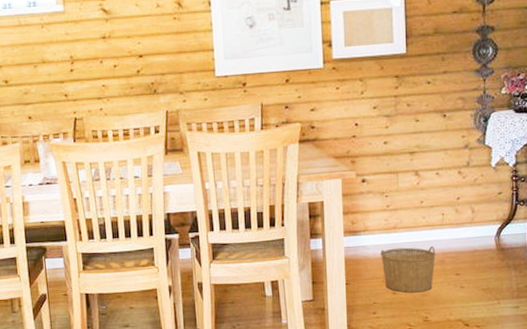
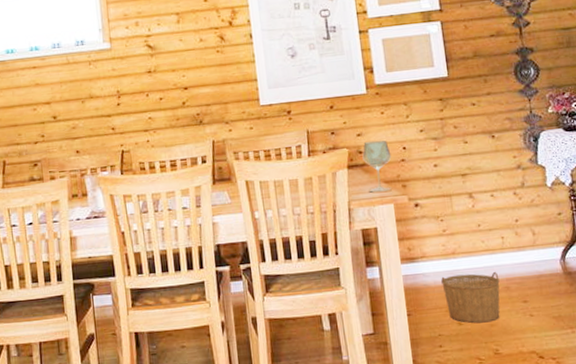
wine glass: none [314,115,343,168] -> present [362,140,392,193]

